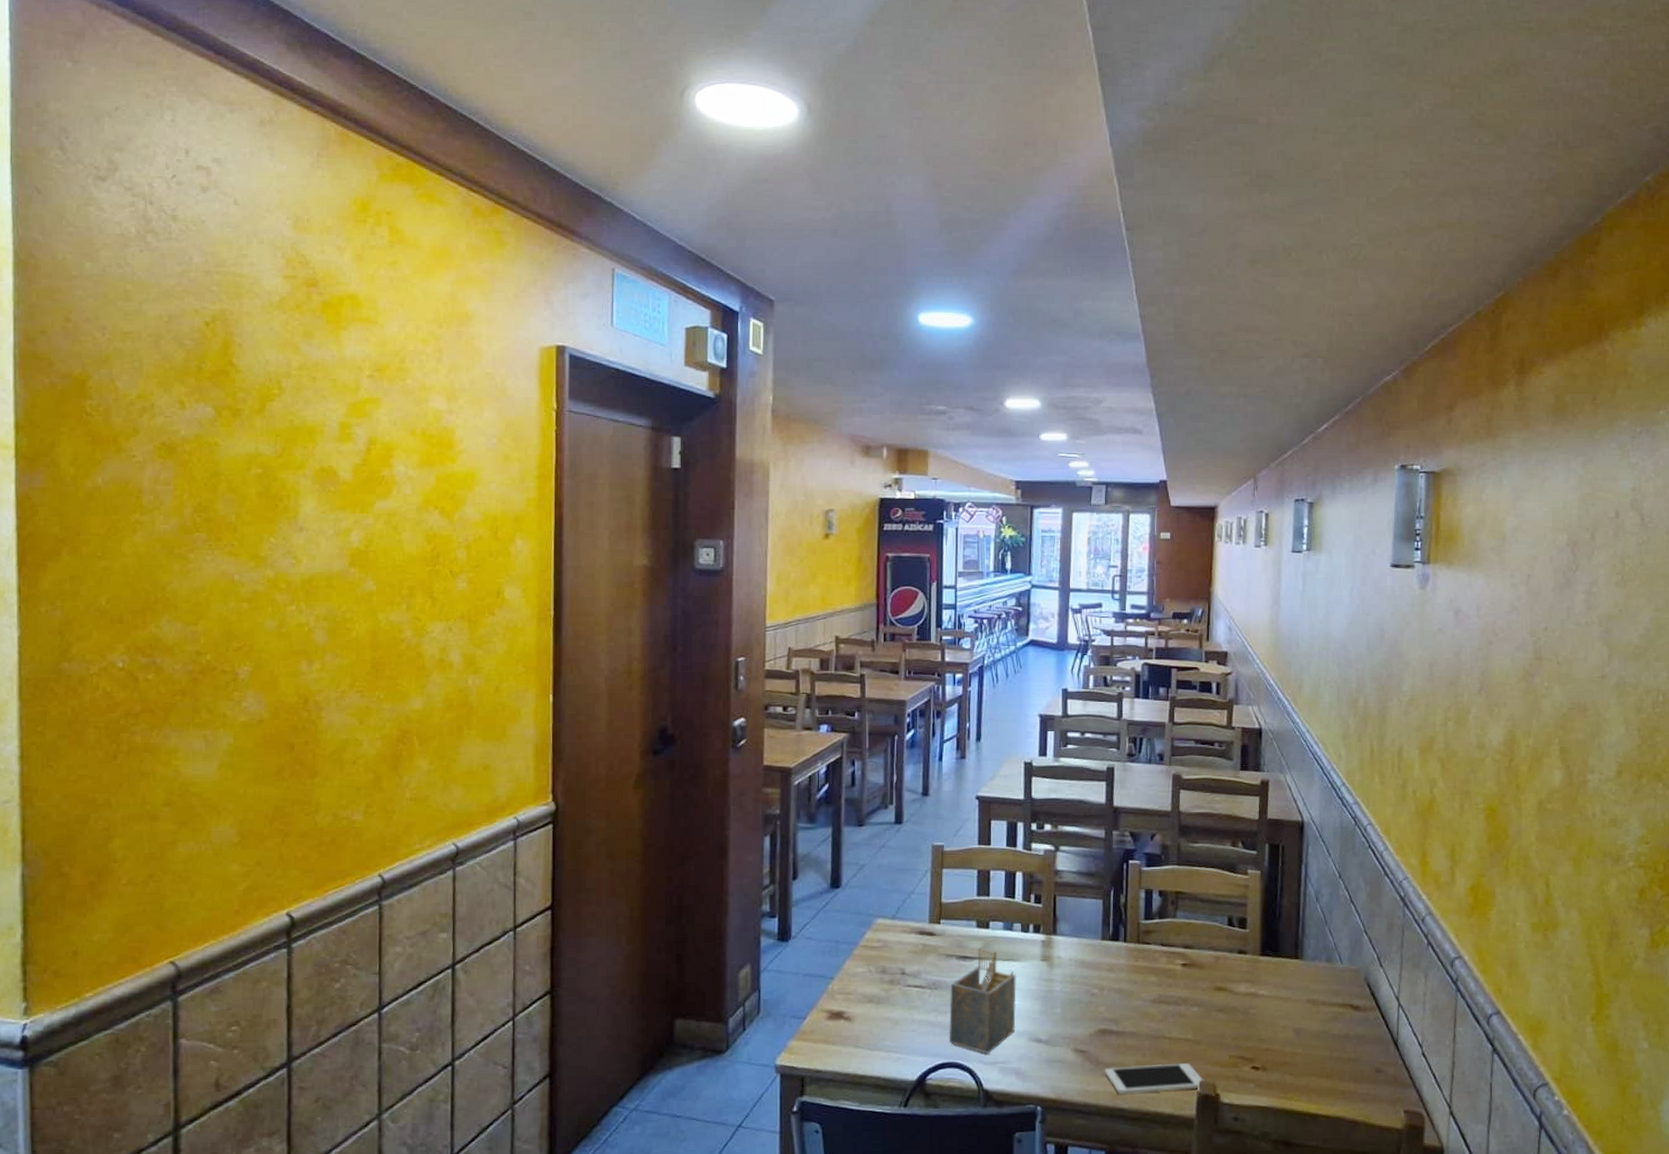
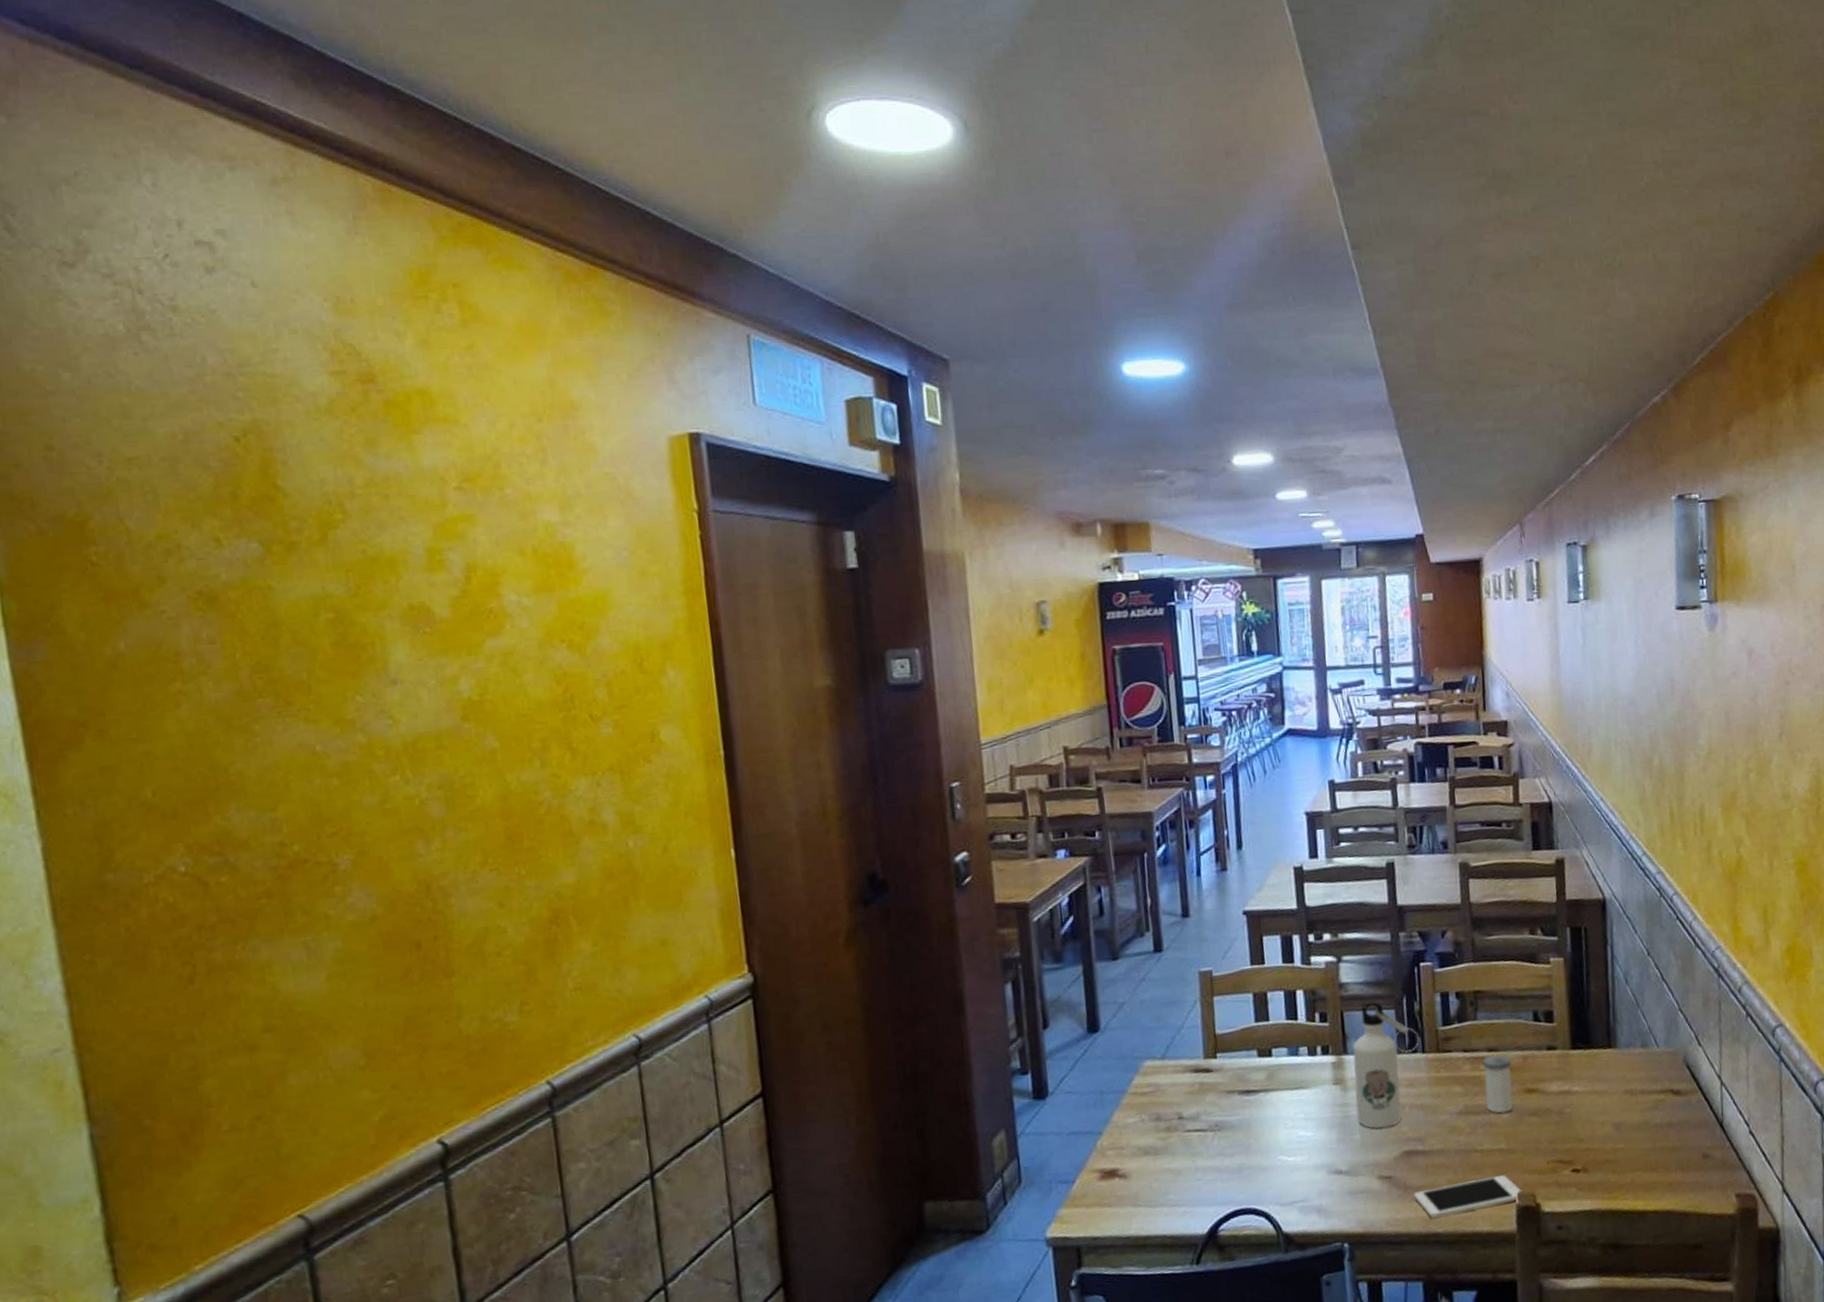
napkin holder: present [948,947,1016,1054] -> none [1235,1078,1312,1195]
water bottle: none [1059,890,1123,1006] -> present [1353,1001,1420,1128]
salt shaker: none [1178,952,1205,1006] -> present [1482,1055,1513,1113]

